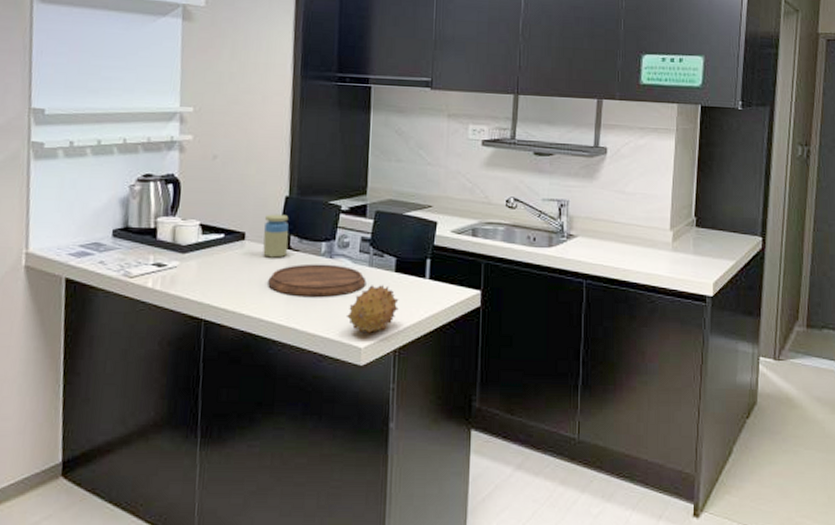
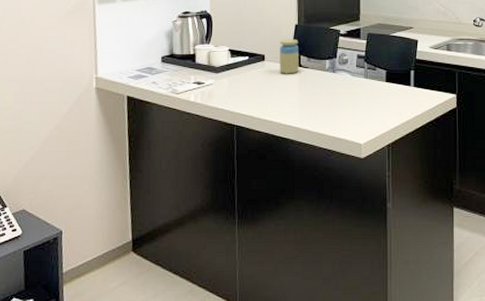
cutting board: present [268,263,366,297] -> none [285,78,363,104]
fruit: present [345,284,399,334] -> none [348,92,390,133]

